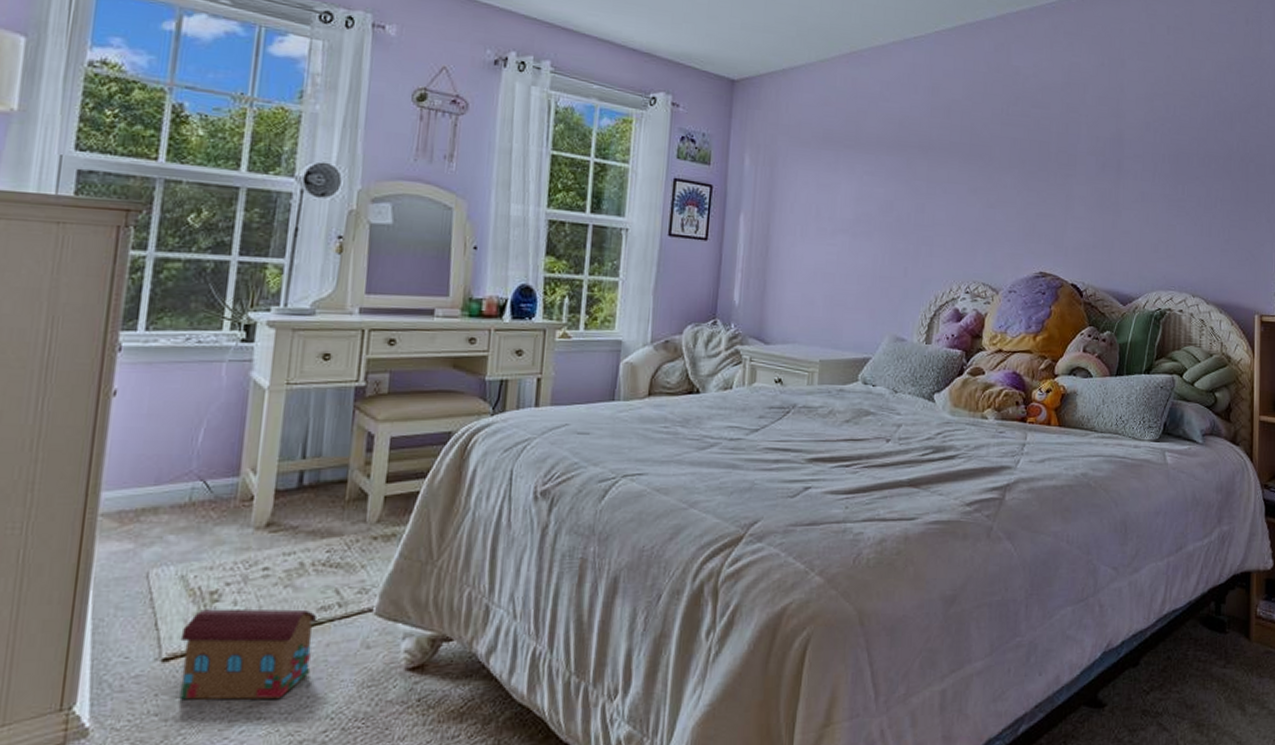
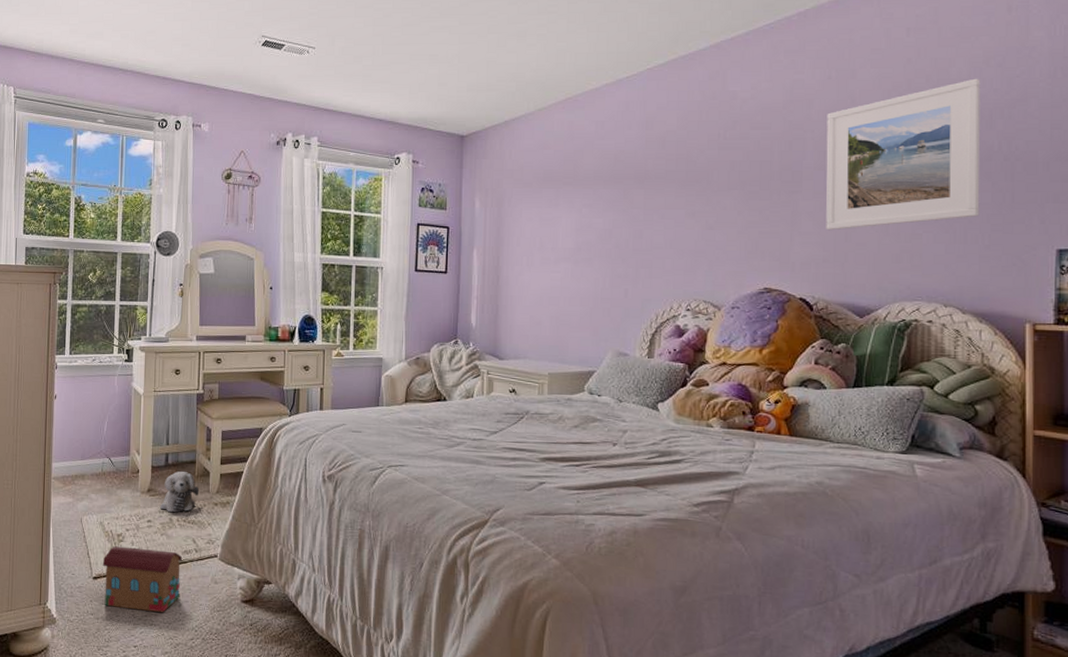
plush toy: none [285,495,351,553] -> present [160,471,200,512]
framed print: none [1096,81,1224,217] -> present [826,78,981,231]

